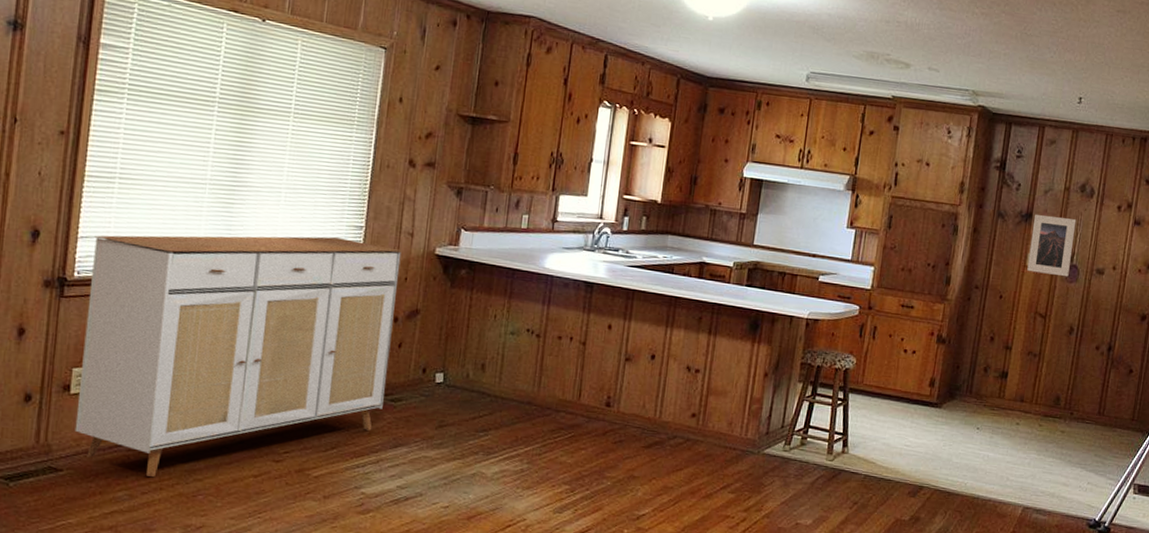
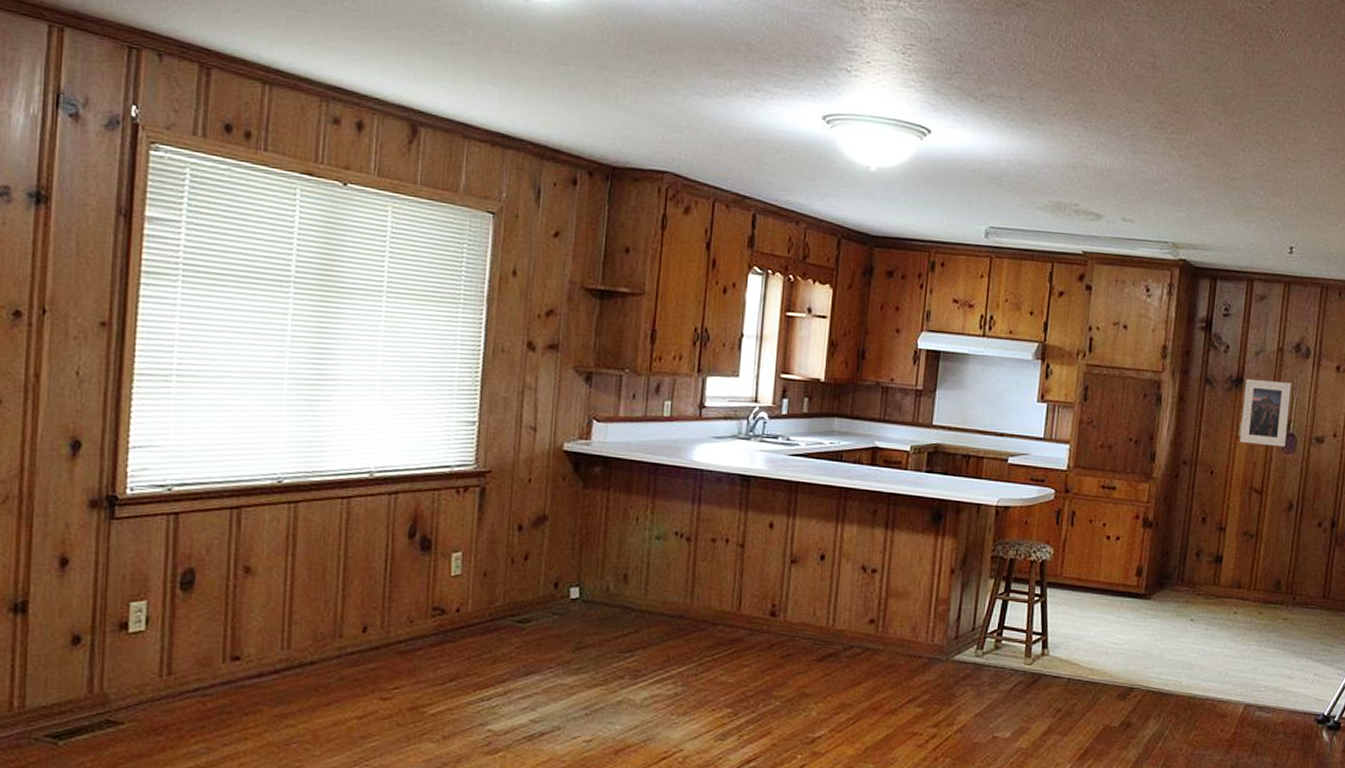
sideboard: present [74,235,402,477] -> none [136,434,523,725]

